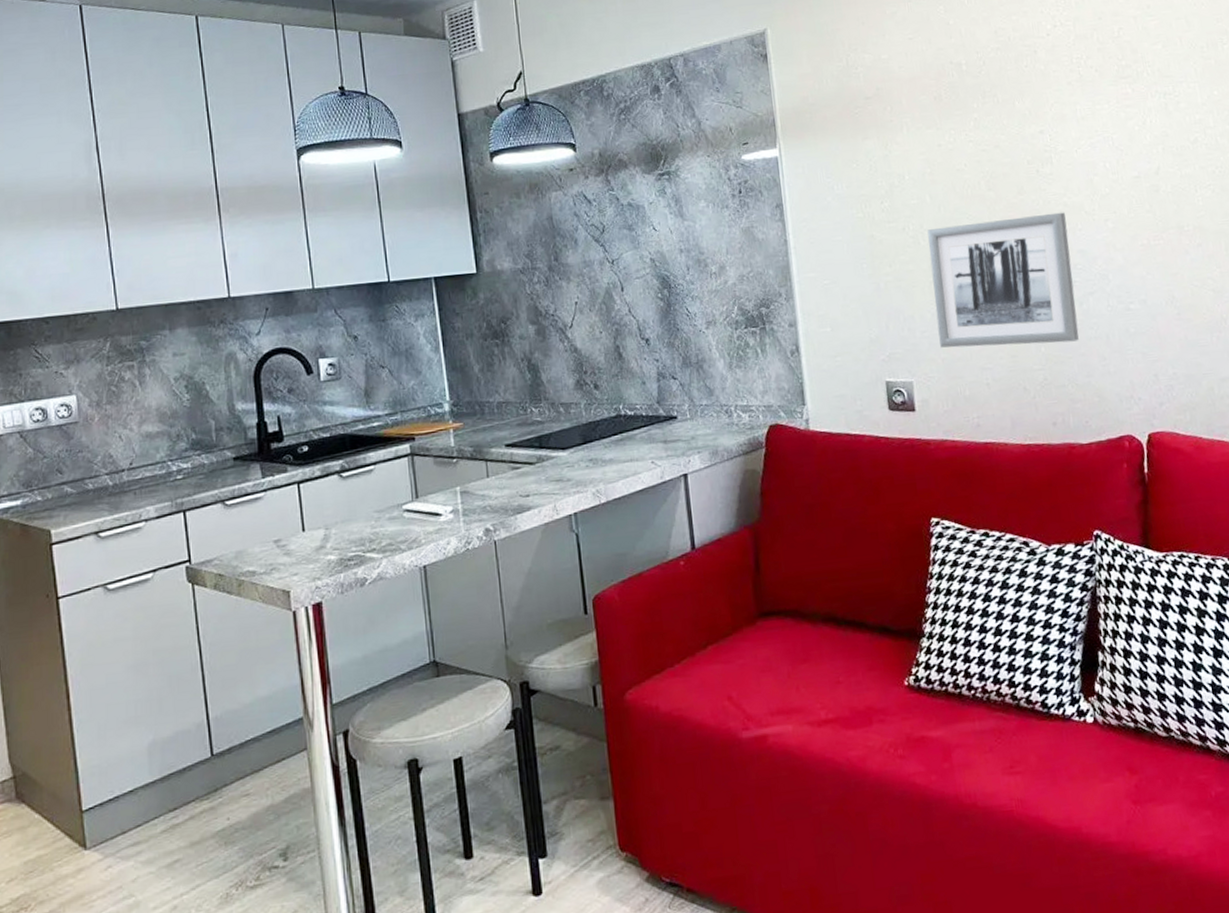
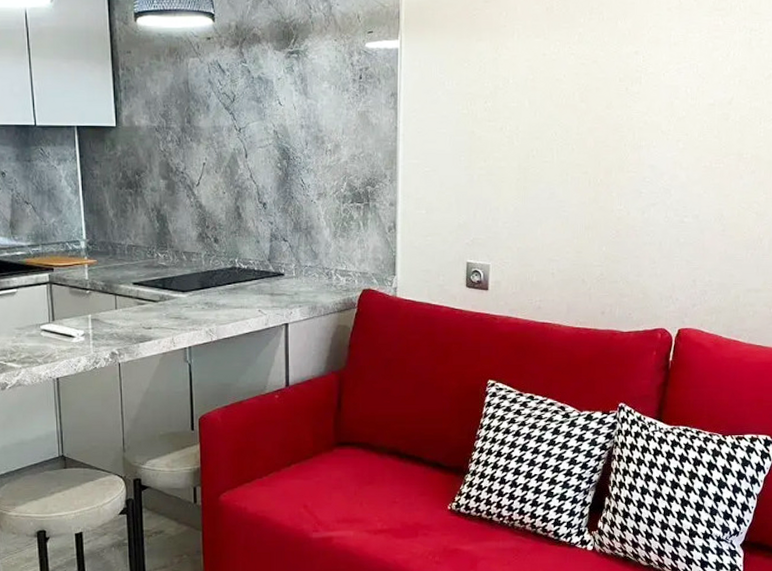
wall art: present [927,212,1079,348] -> none [518,129,644,245]

